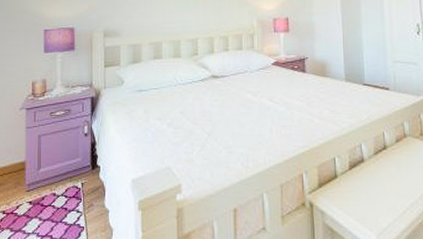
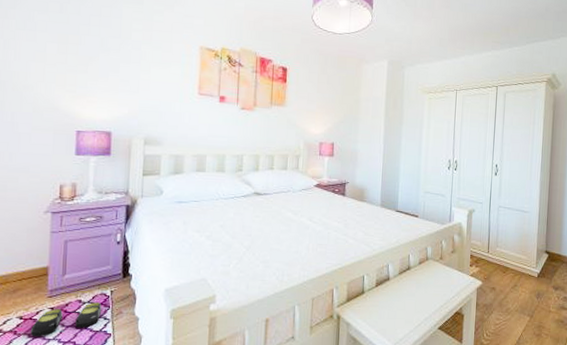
slippers: none [13,195,75,231] -> present [31,302,102,337]

